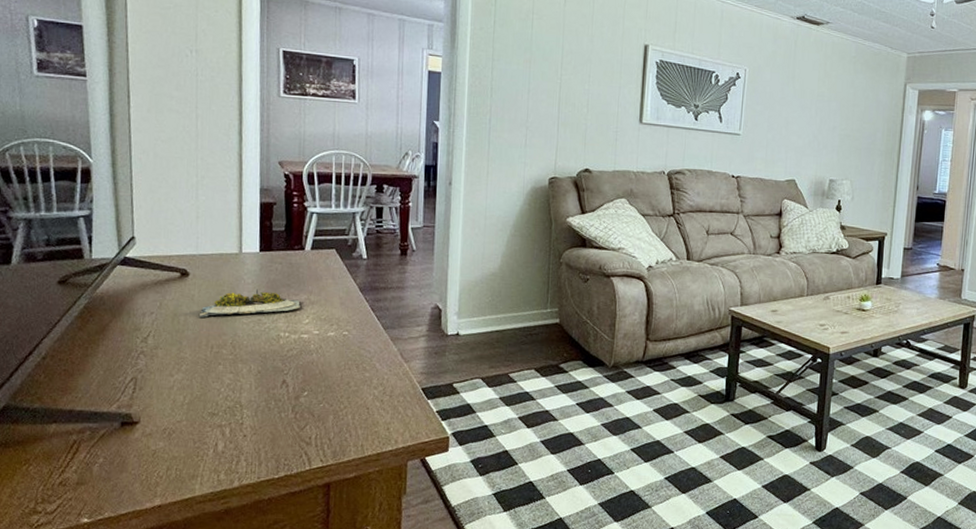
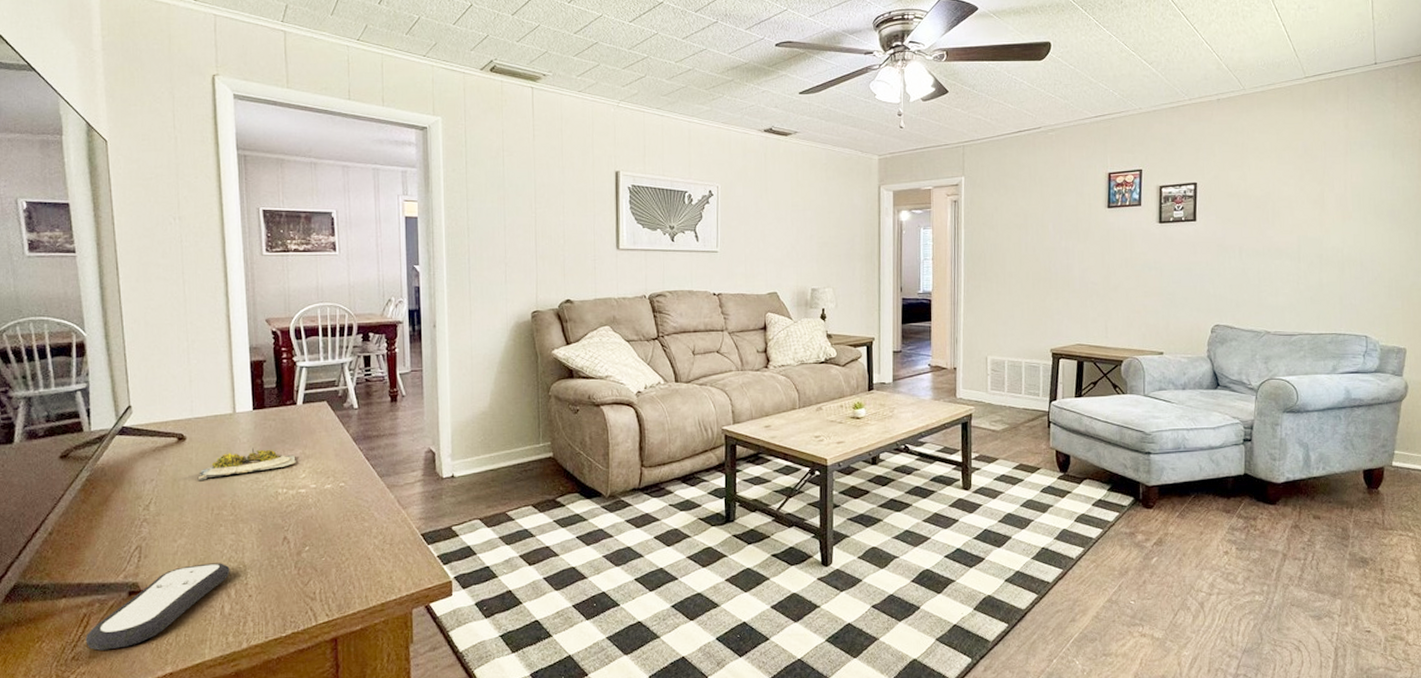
remote control: none [74,400,226,478] -> present [85,563,230,651]

